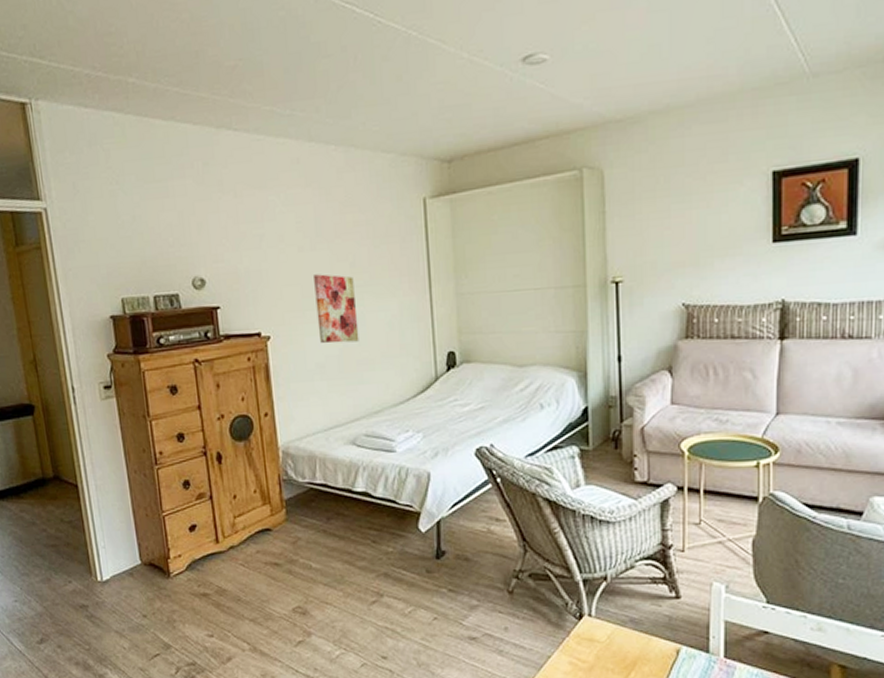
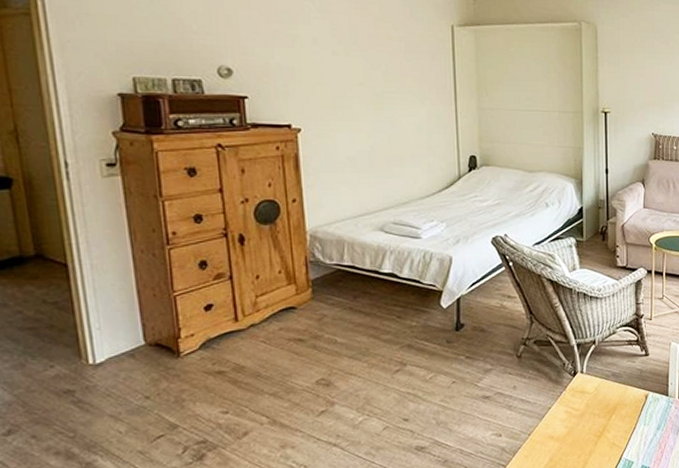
wall art: present [314,274,359,344] -> none [347,78,390,141]

